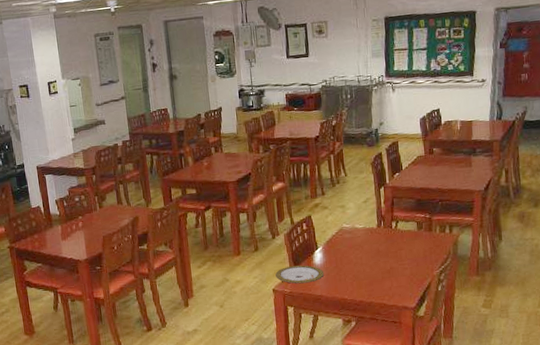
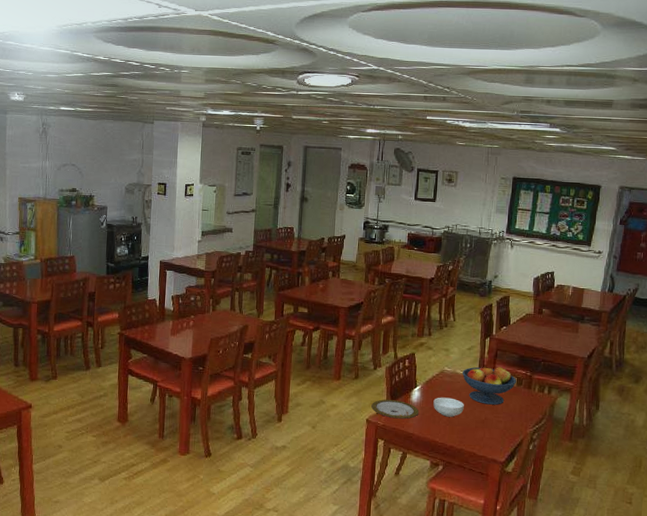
cereal bowl: none [336,253,368,273] -> present [433,397,464,417]
fruit bowl: none [361,214,417,254] -> present [462,366,517,405]

